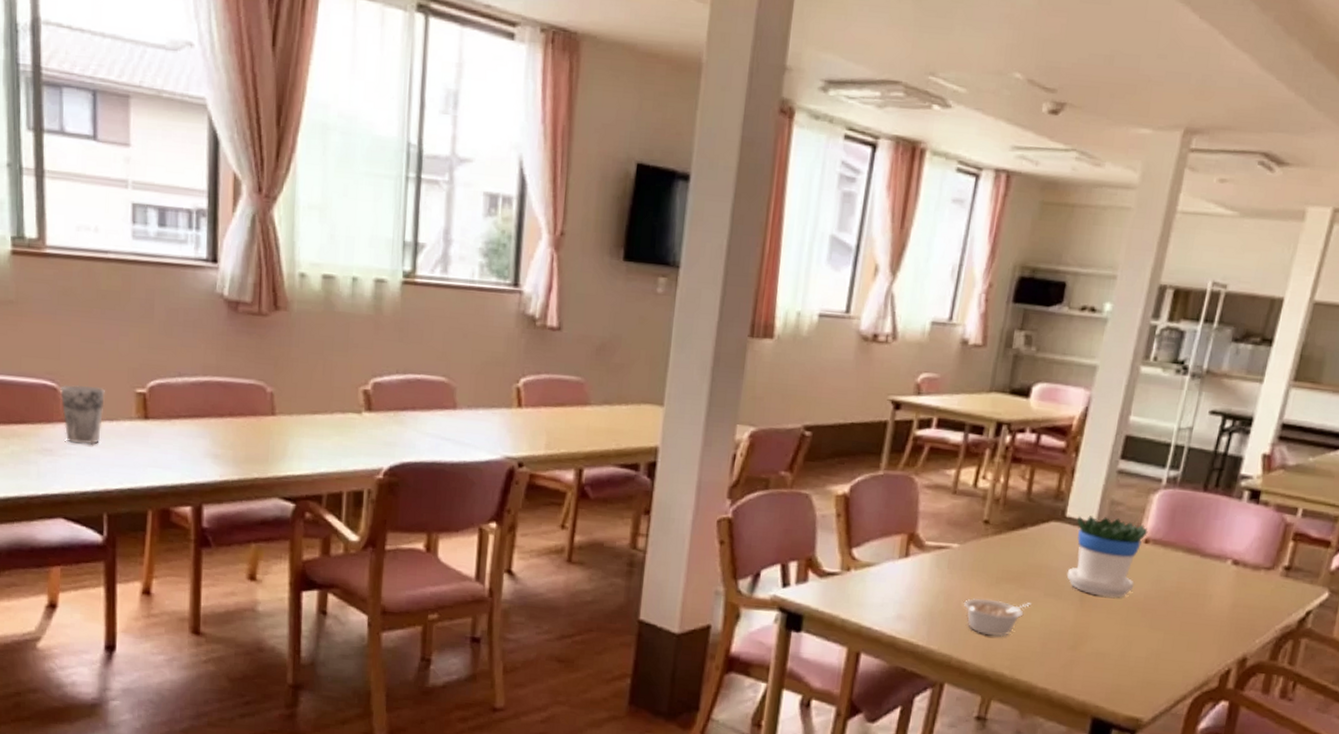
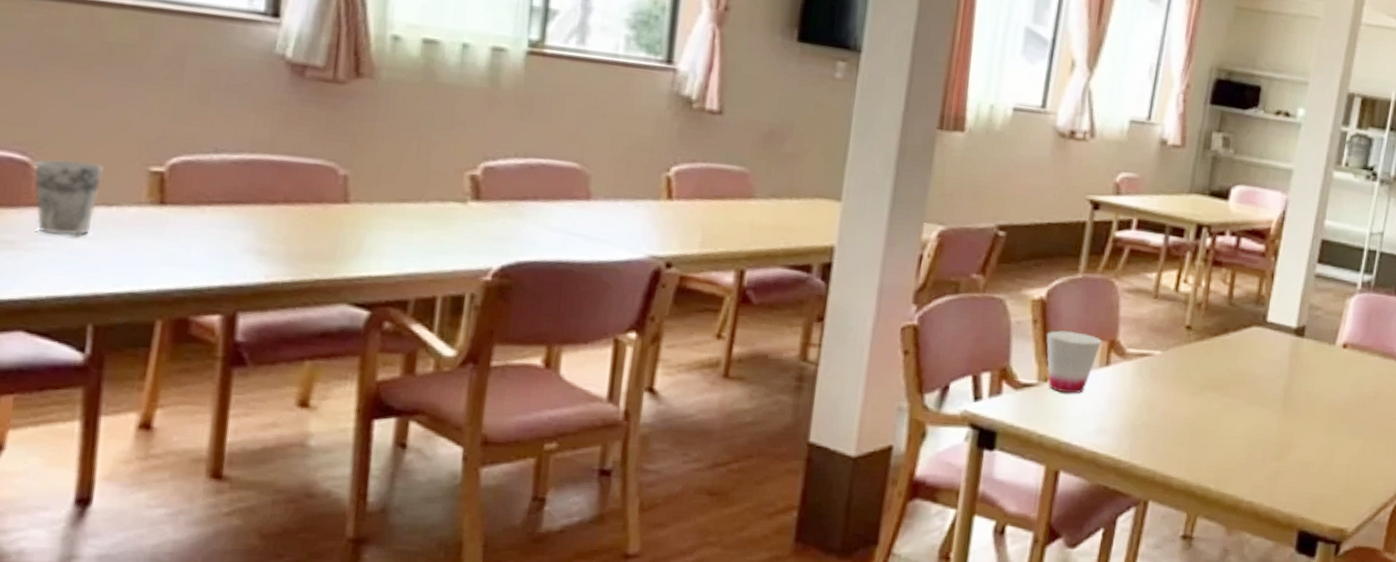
cup: none [849,523,902,583] -> present [1046,330,1102,394]
legume: present [964,597,1031,637] -> none [1167,407,1235,449]
flowerpot: present [1066,516,1148,598] -> none [1269,320,1346,404]

